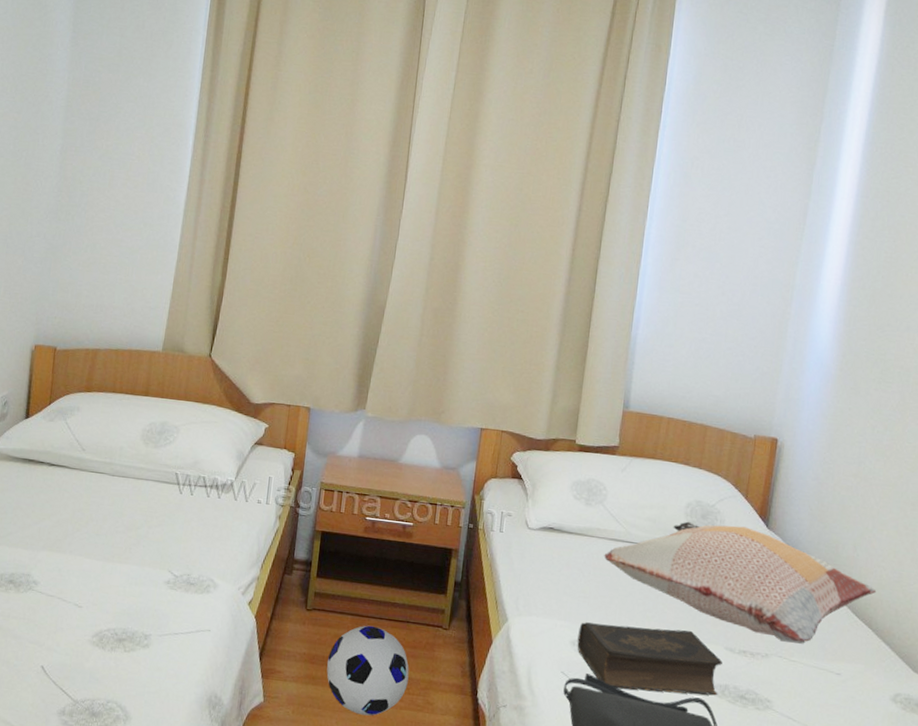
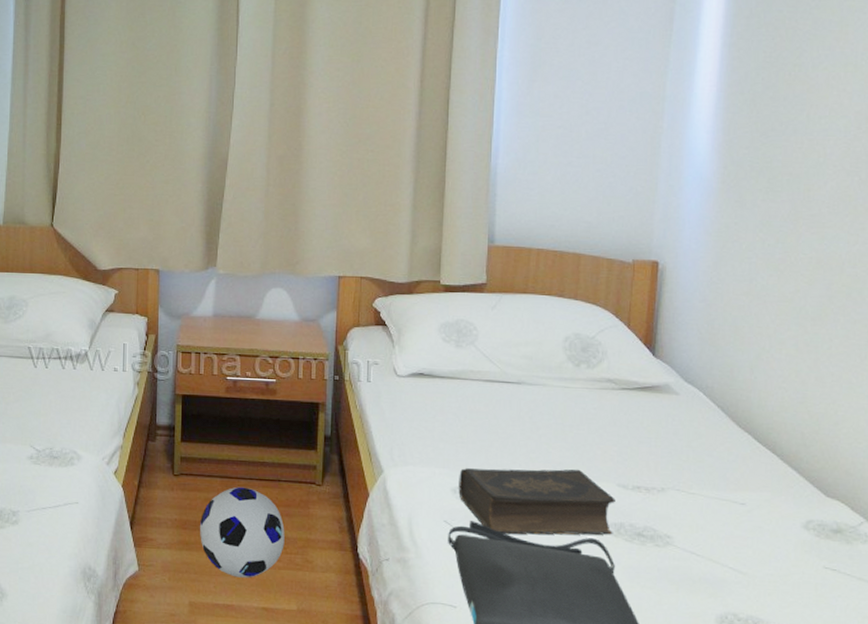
decorative pillow: present [604,521,877,644] -> none [479,356,779,475]

